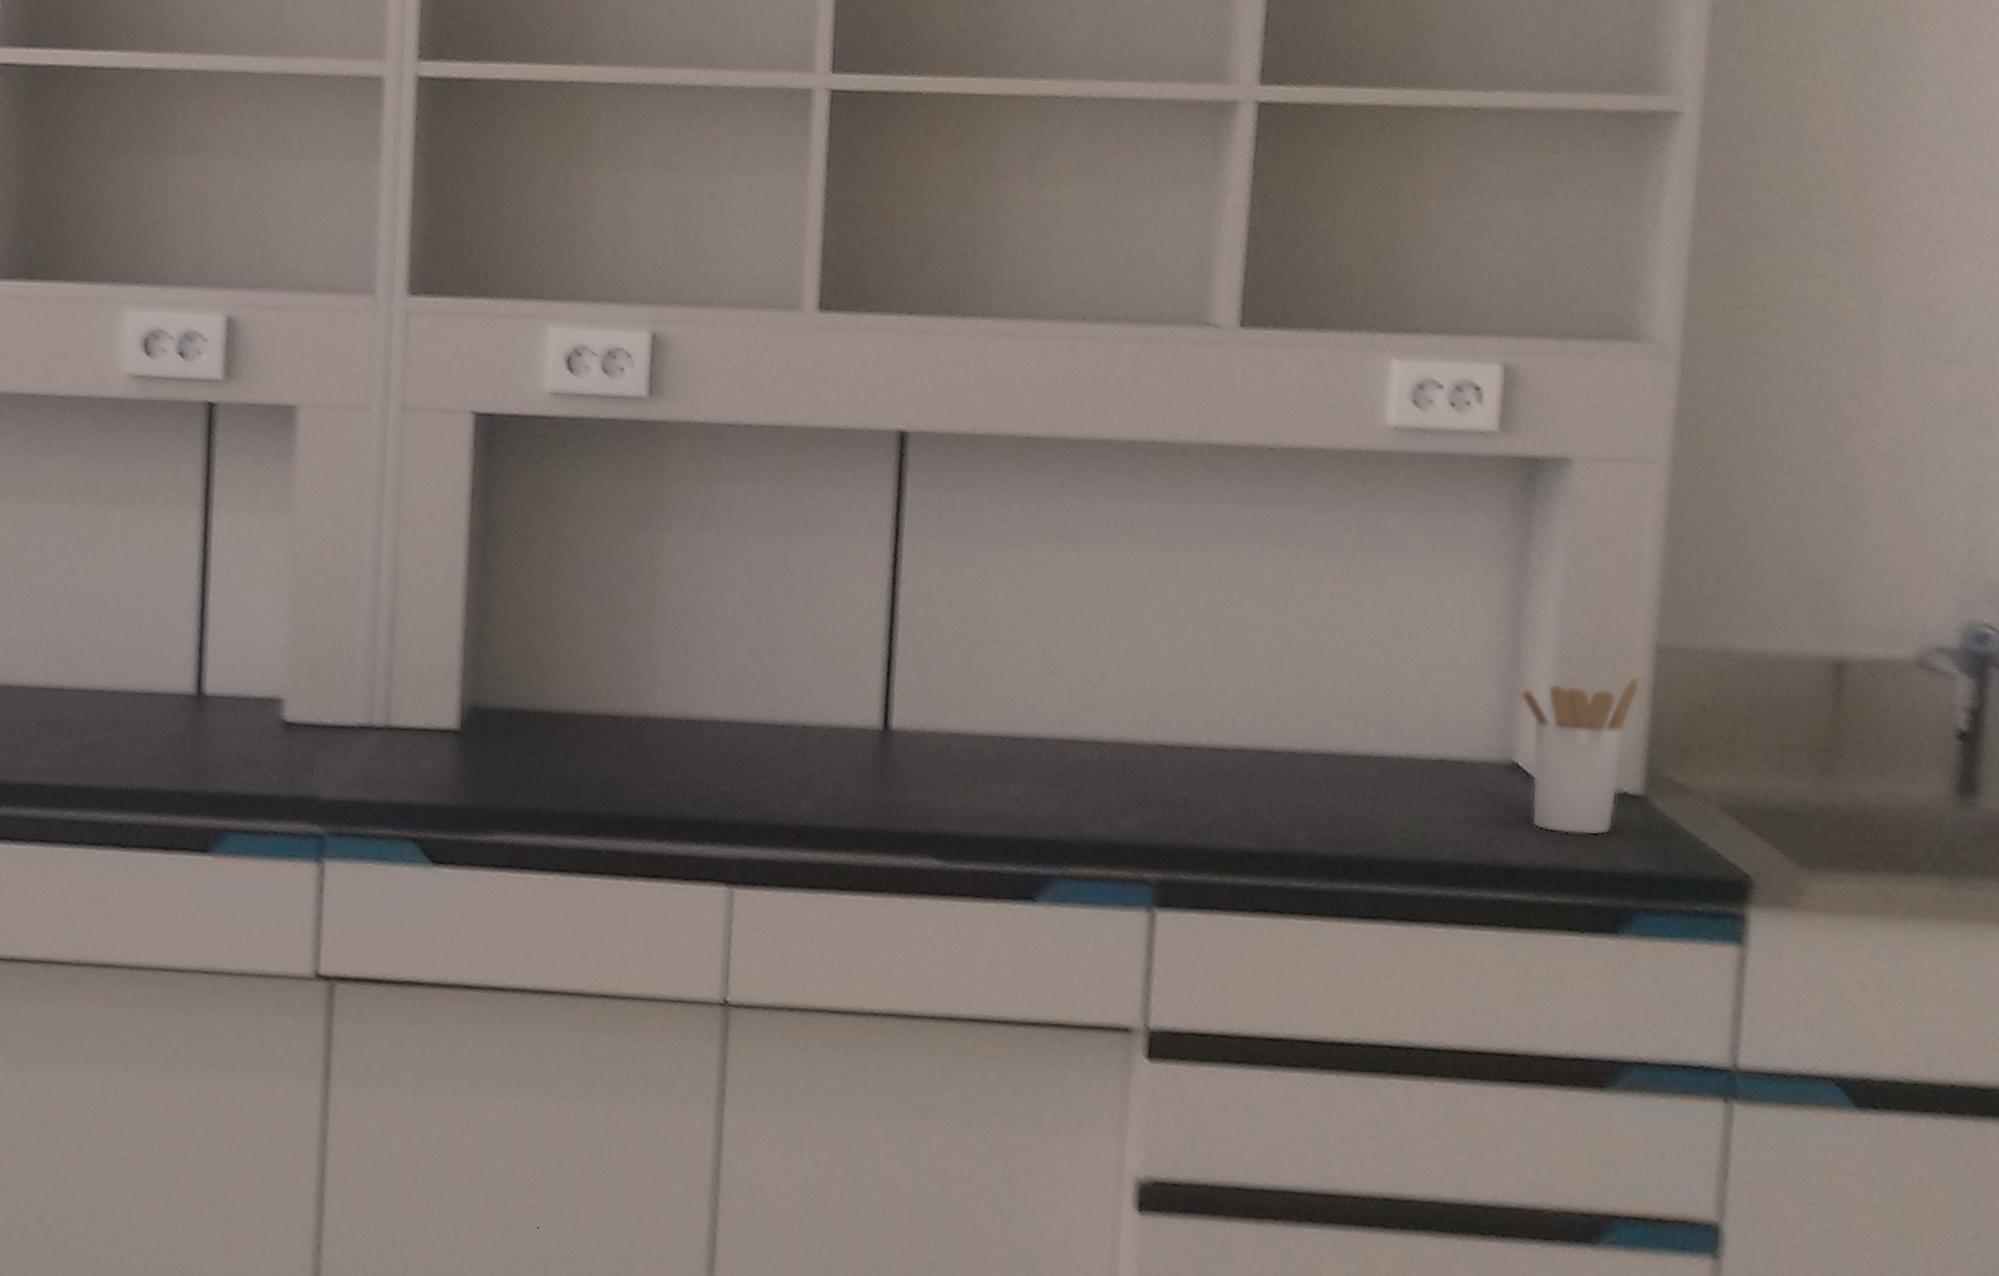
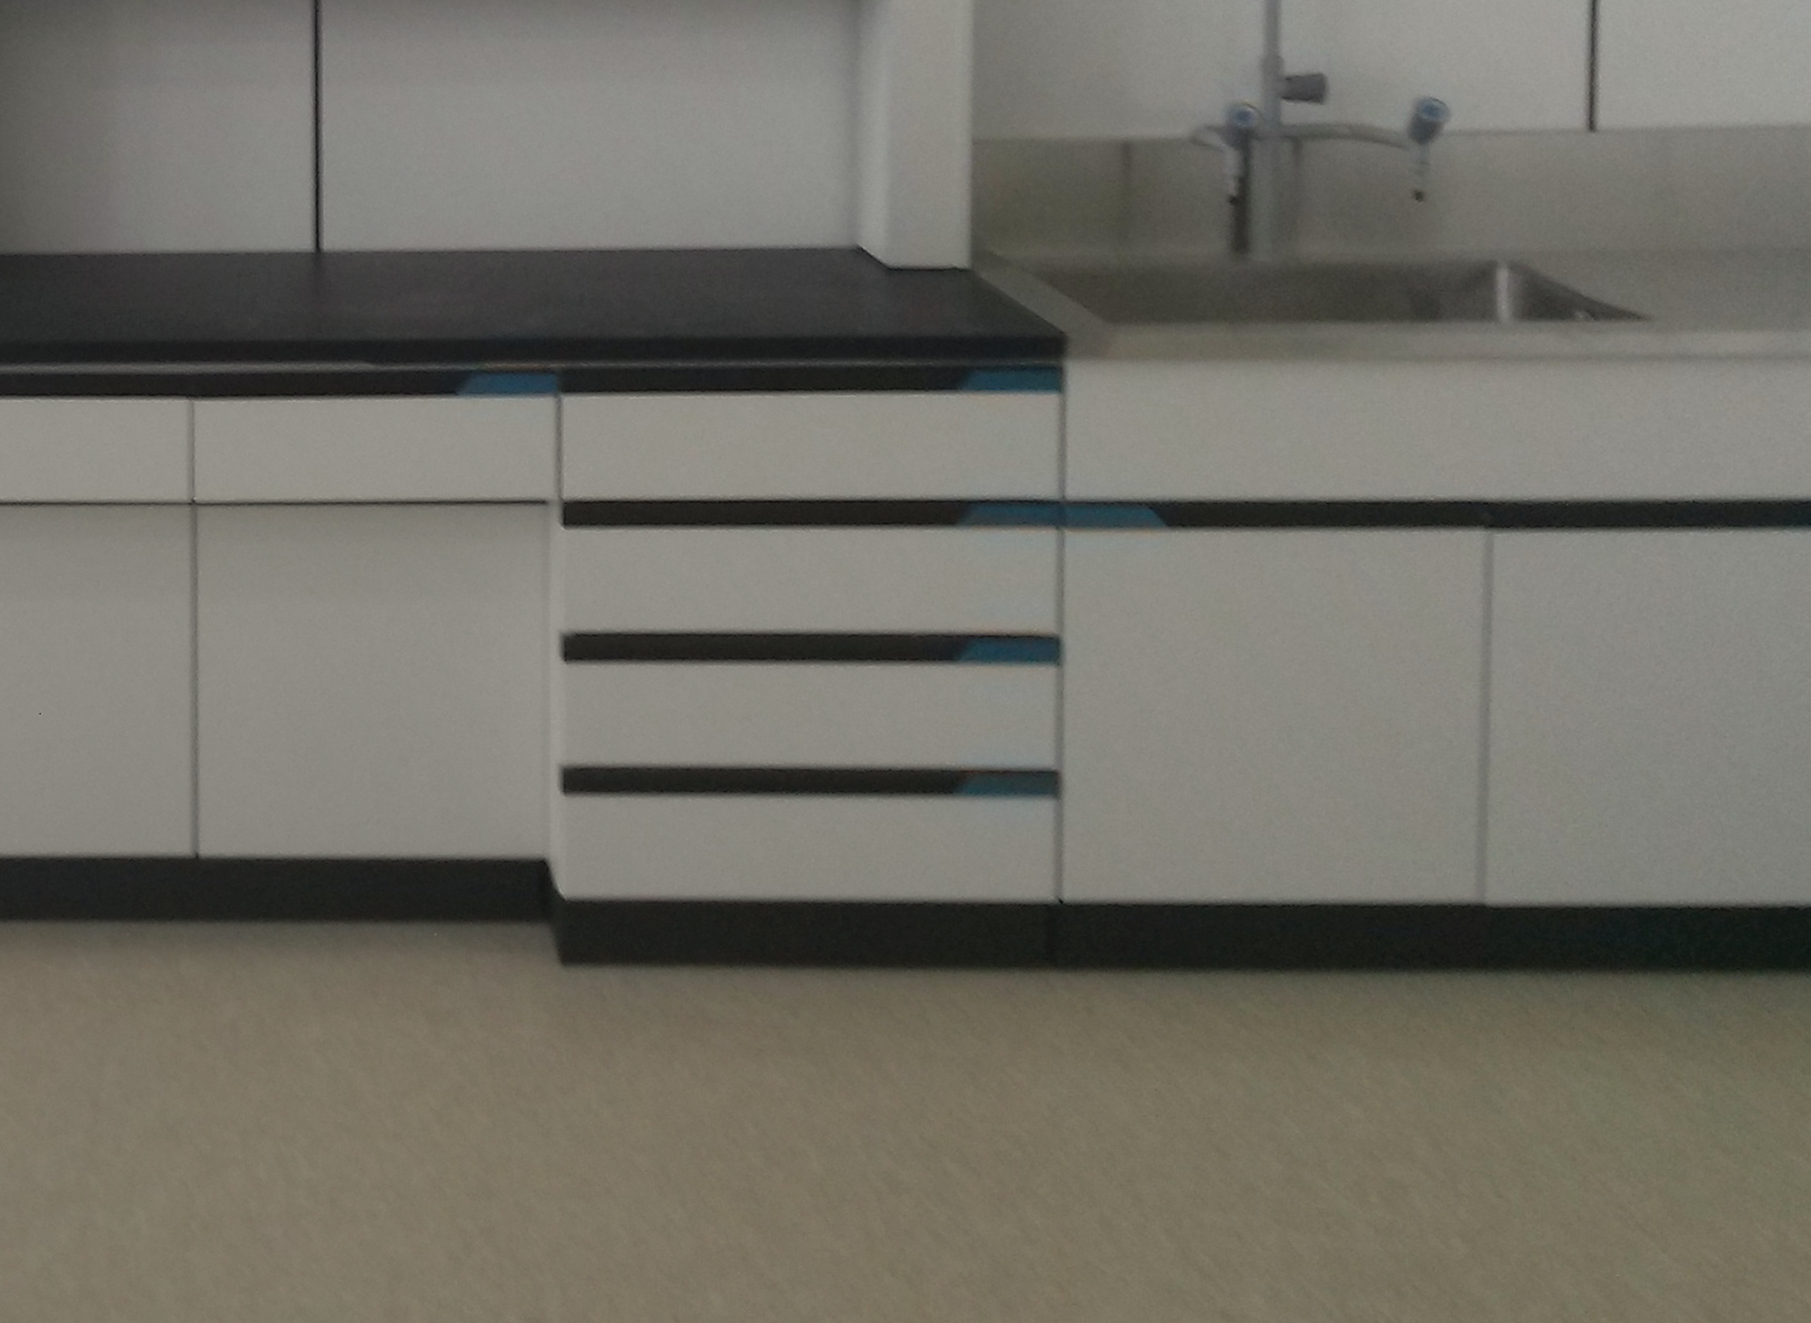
utensil holder: present [1520,676,1641,836] -> none [860,166,961,307]

